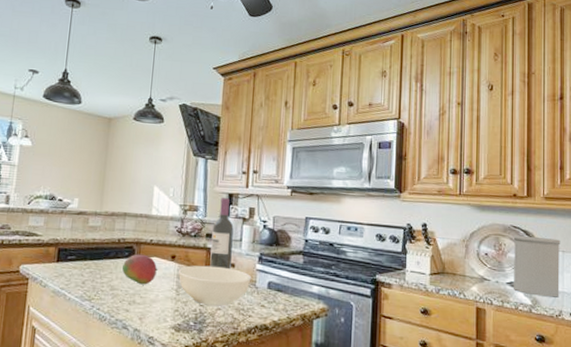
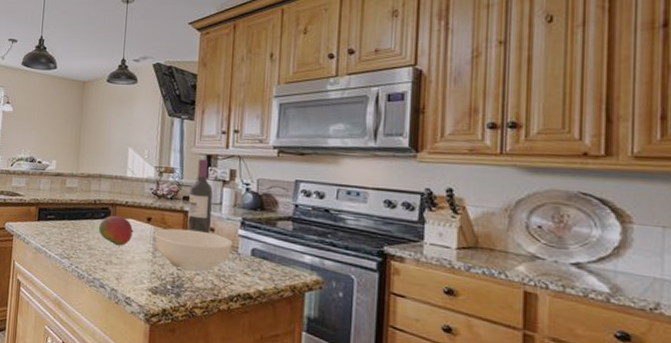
canister: present [513,235,561,298] -> none [582,204,660,286]

